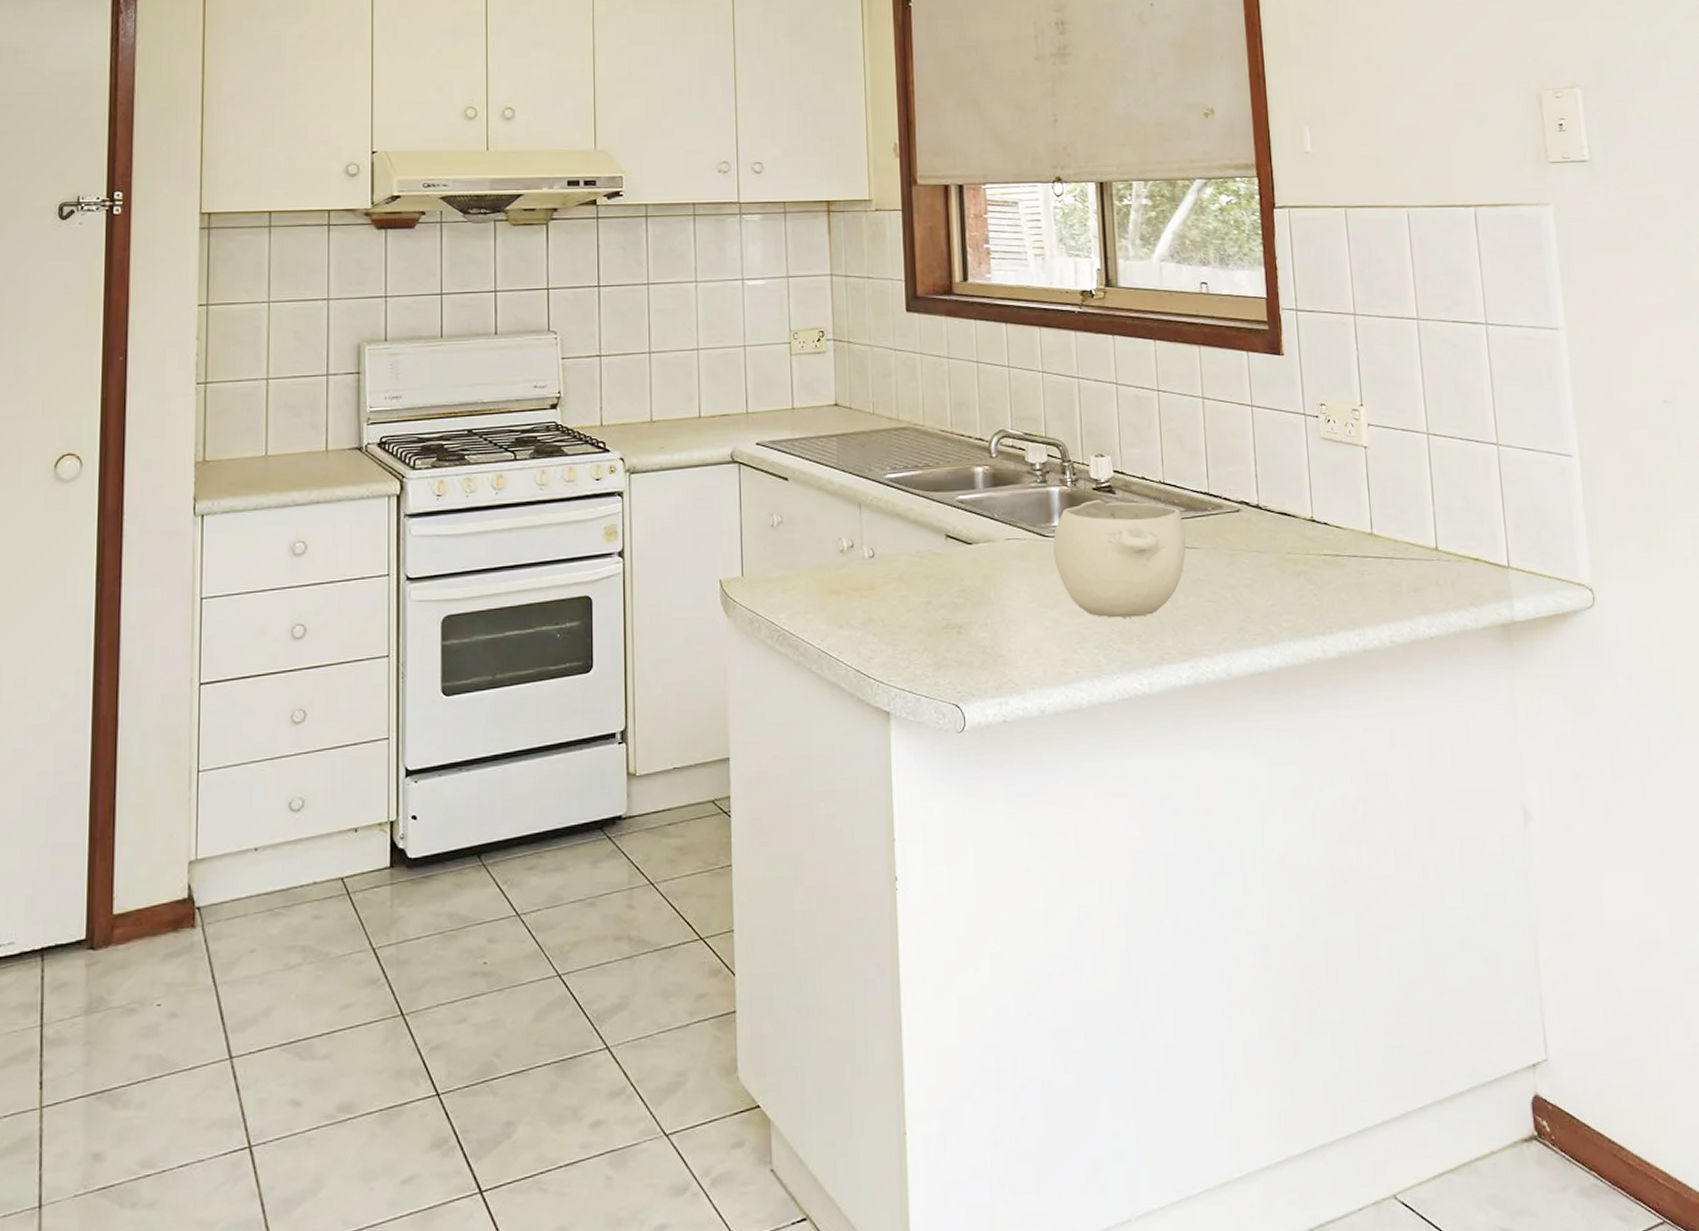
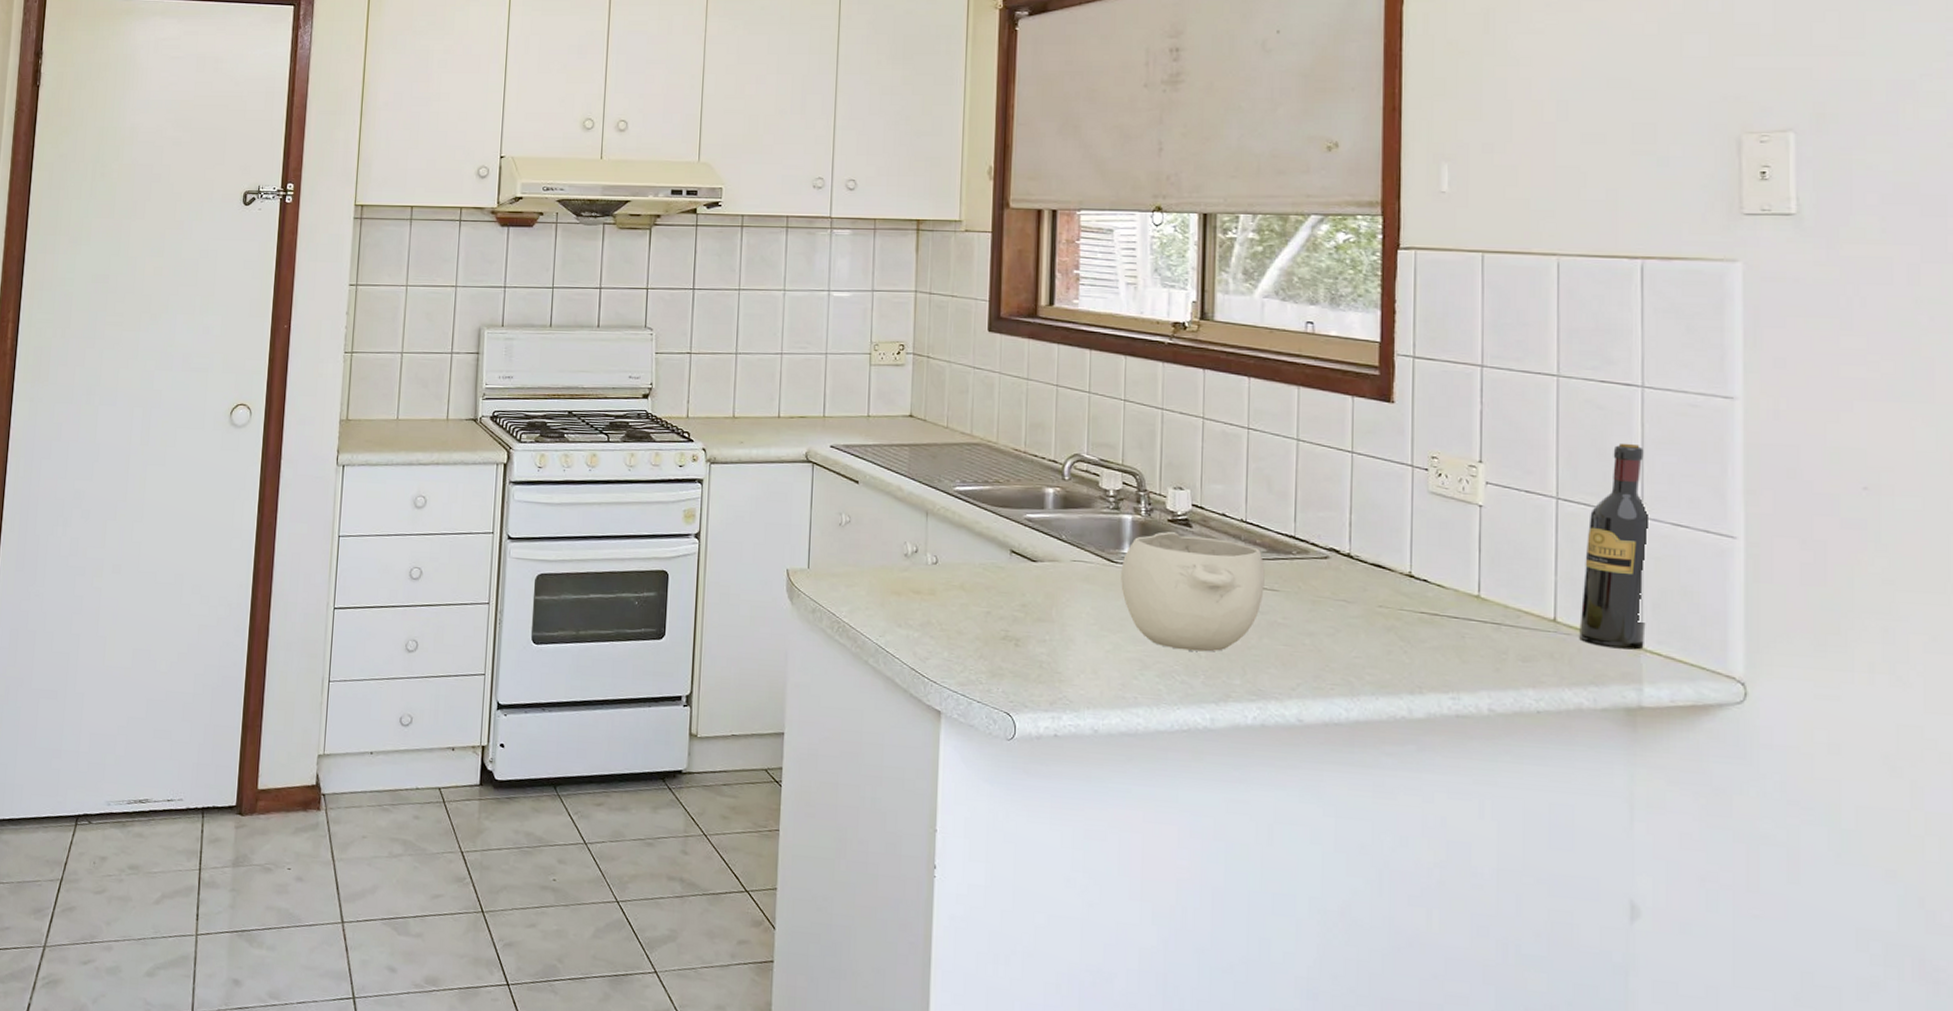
wine bottle: none [1455,377,1511,571] -> present [1579,443,1648,651]

